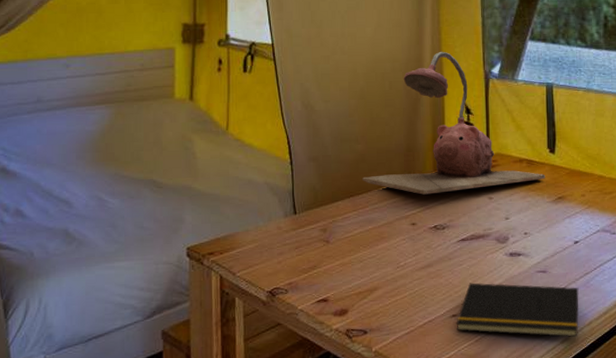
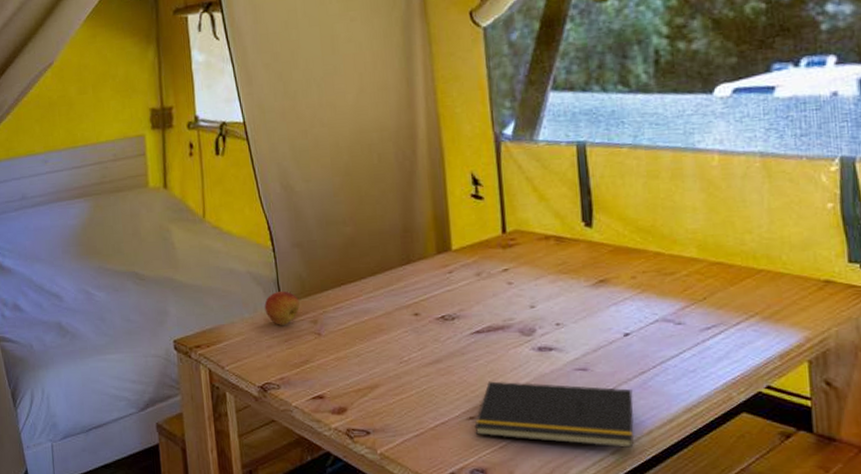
fruit: none [279,201,312,233] -> present [264,290,301,325]
table lamp: present [362,51,546,195] -> none [353,113,581,281]

